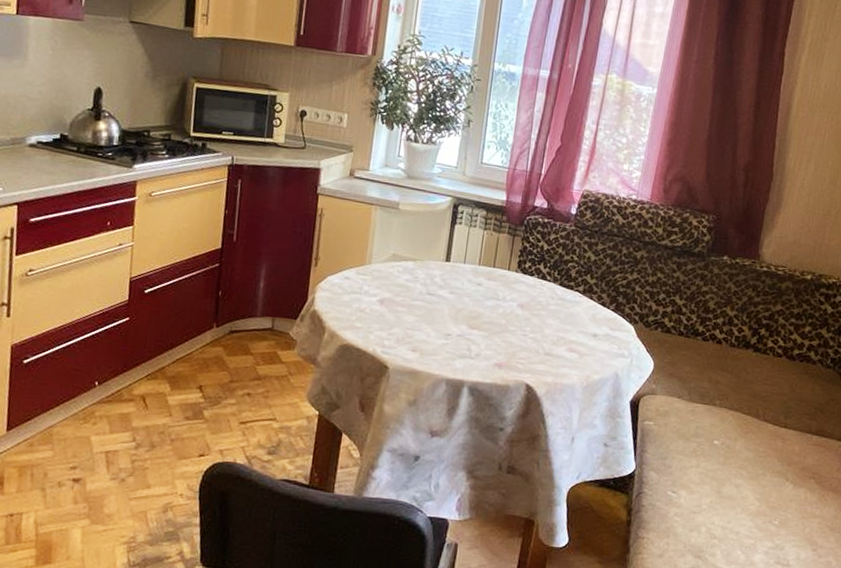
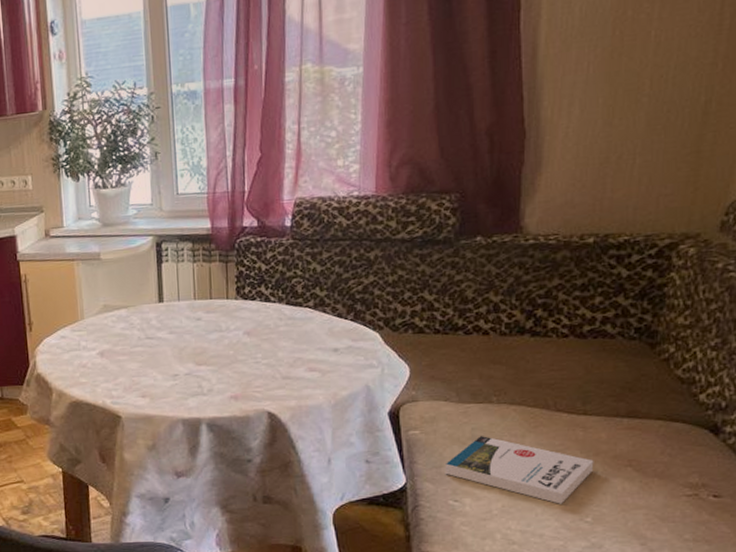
book: none [668,435,787,506] -> present [445,436,594,504]

